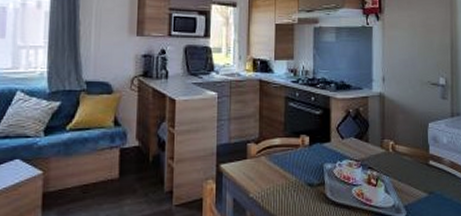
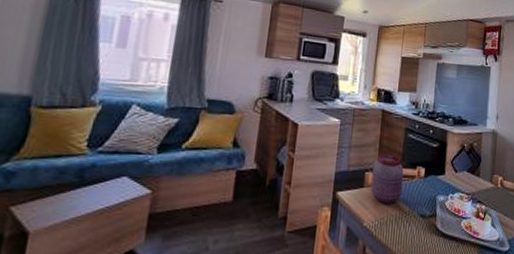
jar: none [255,124,287,175] -> present [371,153,404,204]

